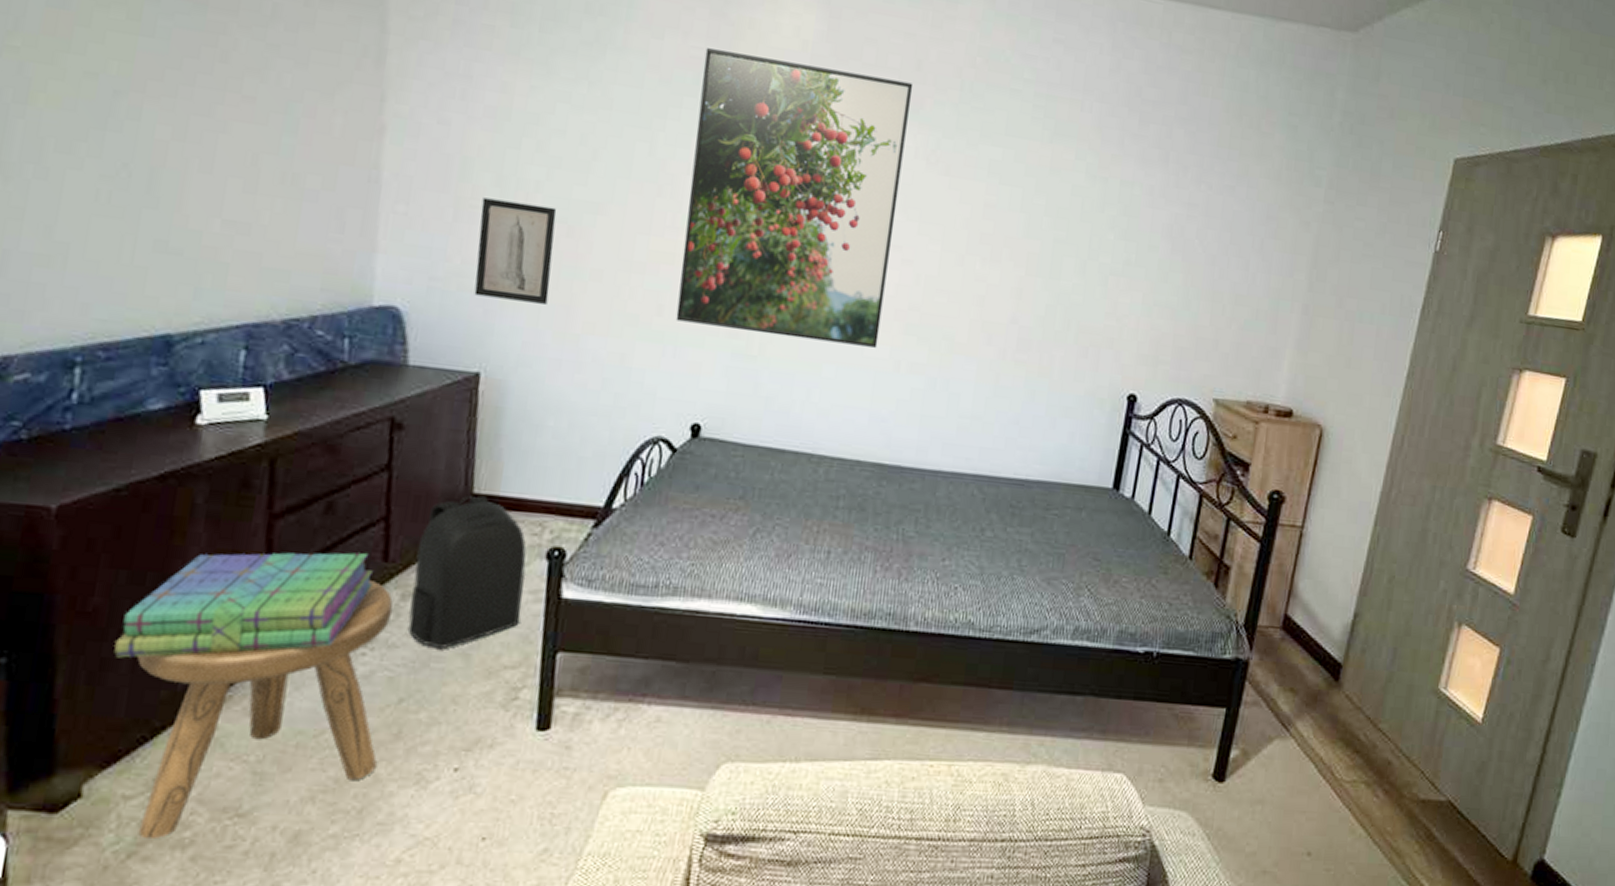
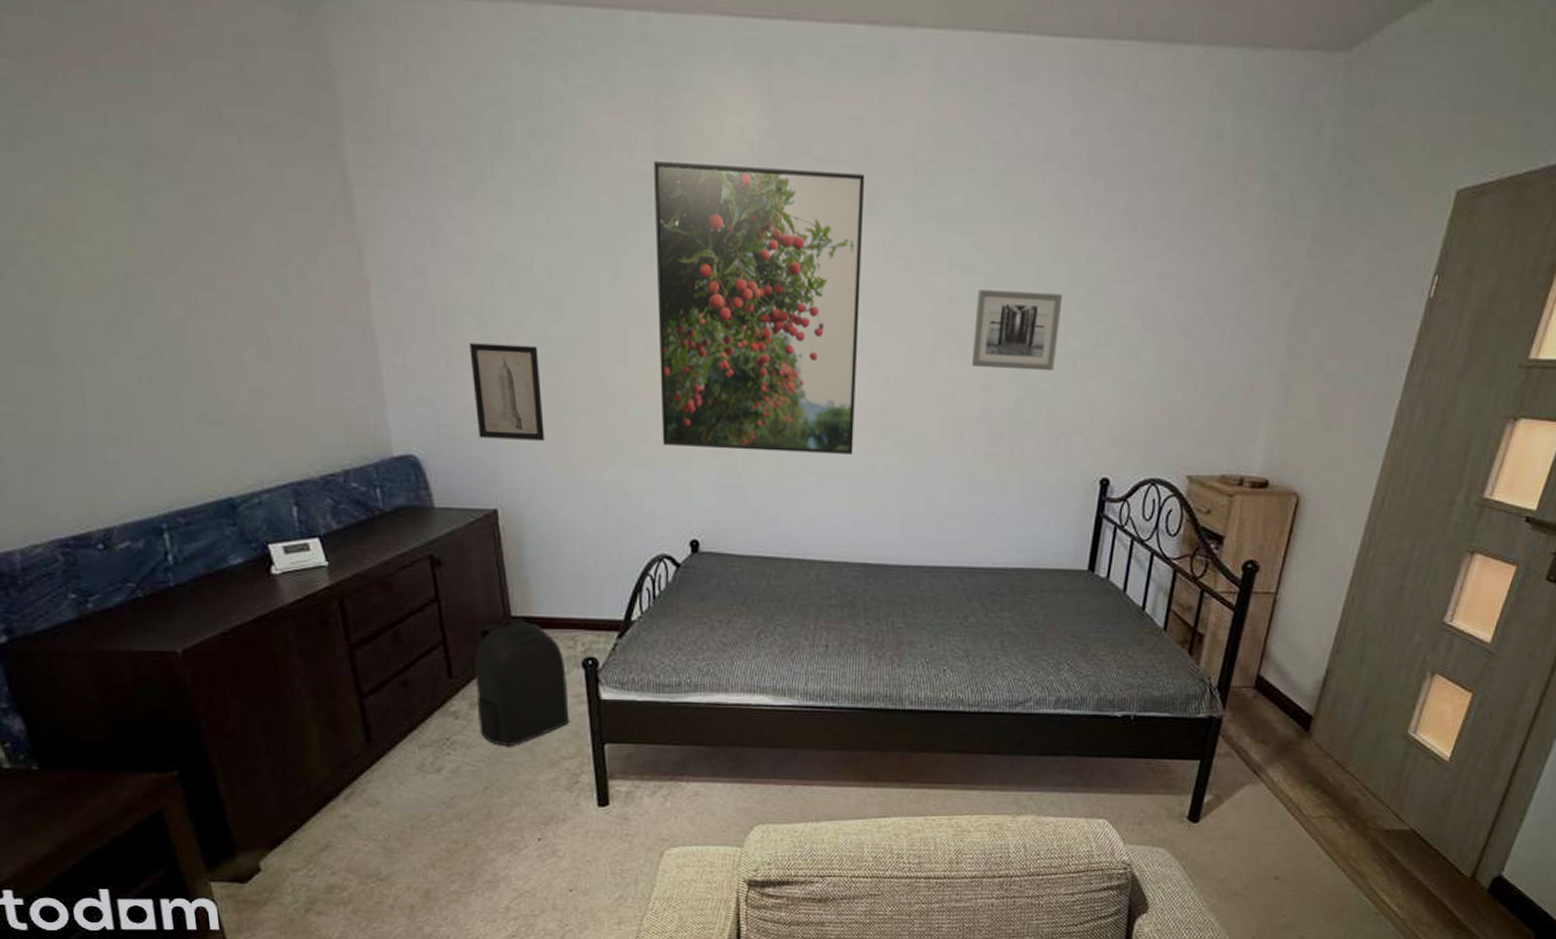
stack of books: present [114,552,375,658] -> none [255,673,444,767]
stool: present [137,581,393,840] -> none [275,695,477,900]
wall art: none [1005,200,1097,284] -> present [972,290,1063,371]

